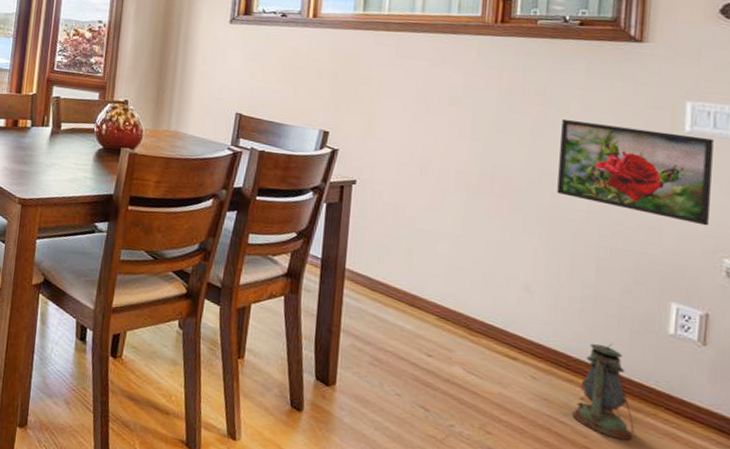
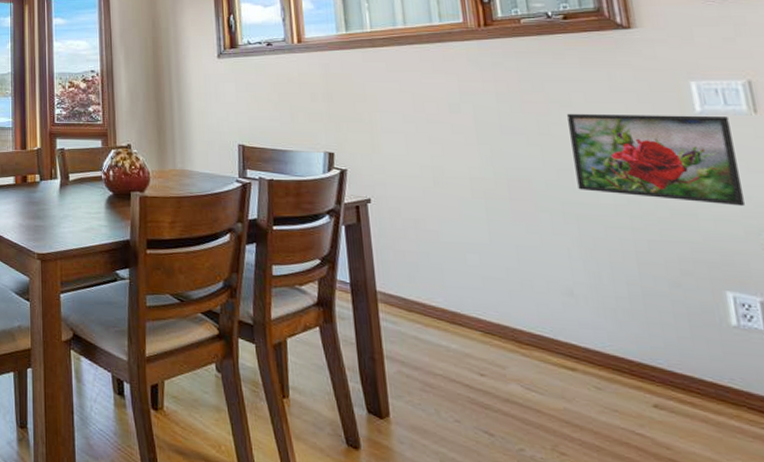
lantern: present [572,343,635,441] -> none [648,342,721,448]

